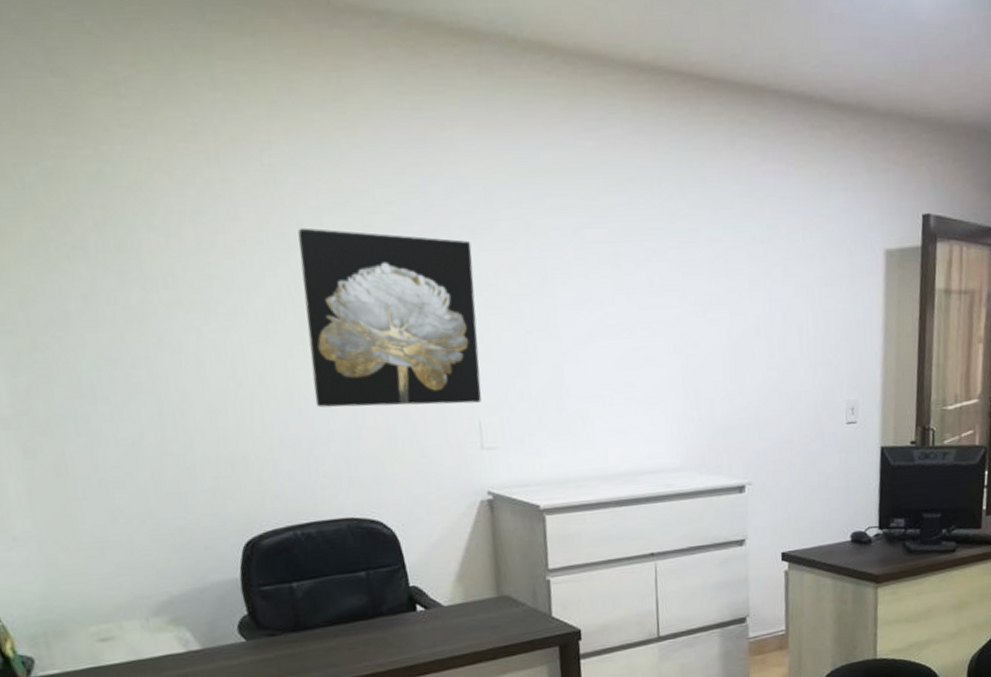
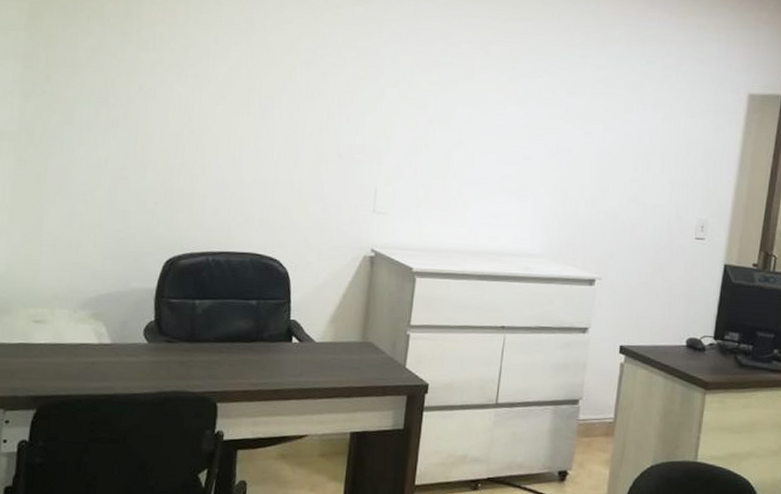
wall art: present [298,227,482,408] -> none [247,17,397,174]

